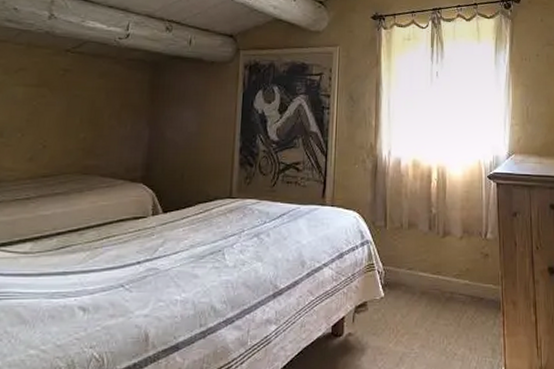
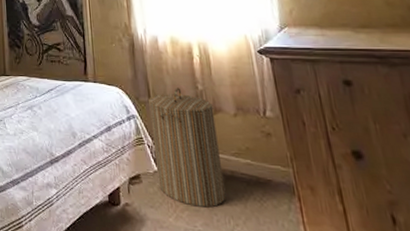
laundry hamper: none [383,211,444,330] -> present [149,88,226,208]

